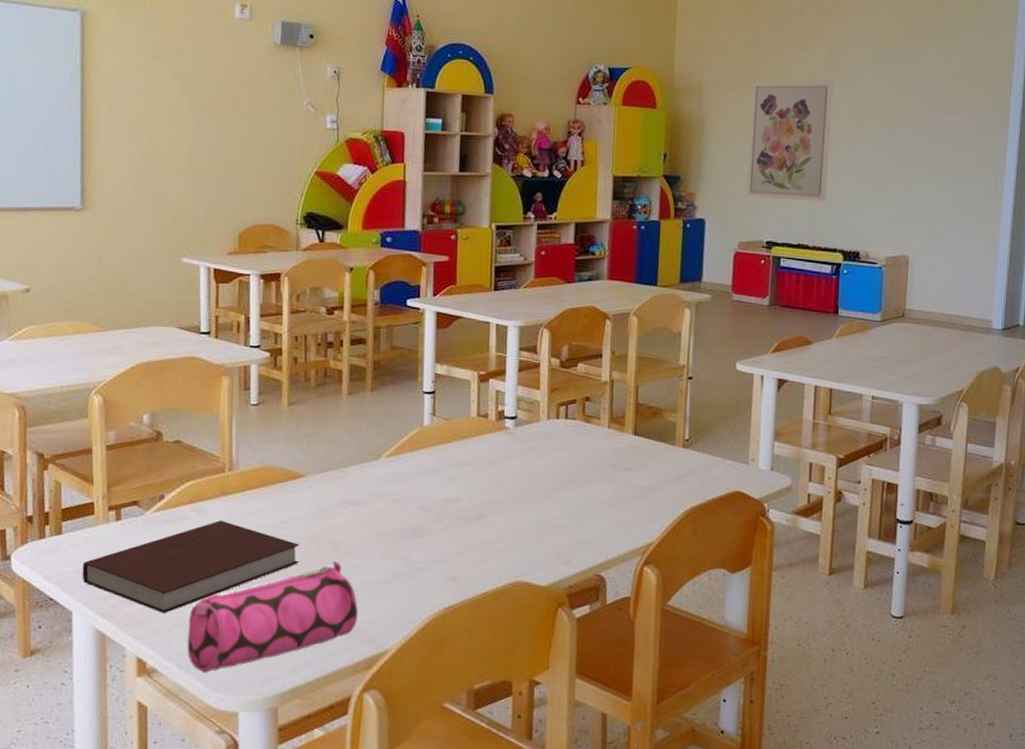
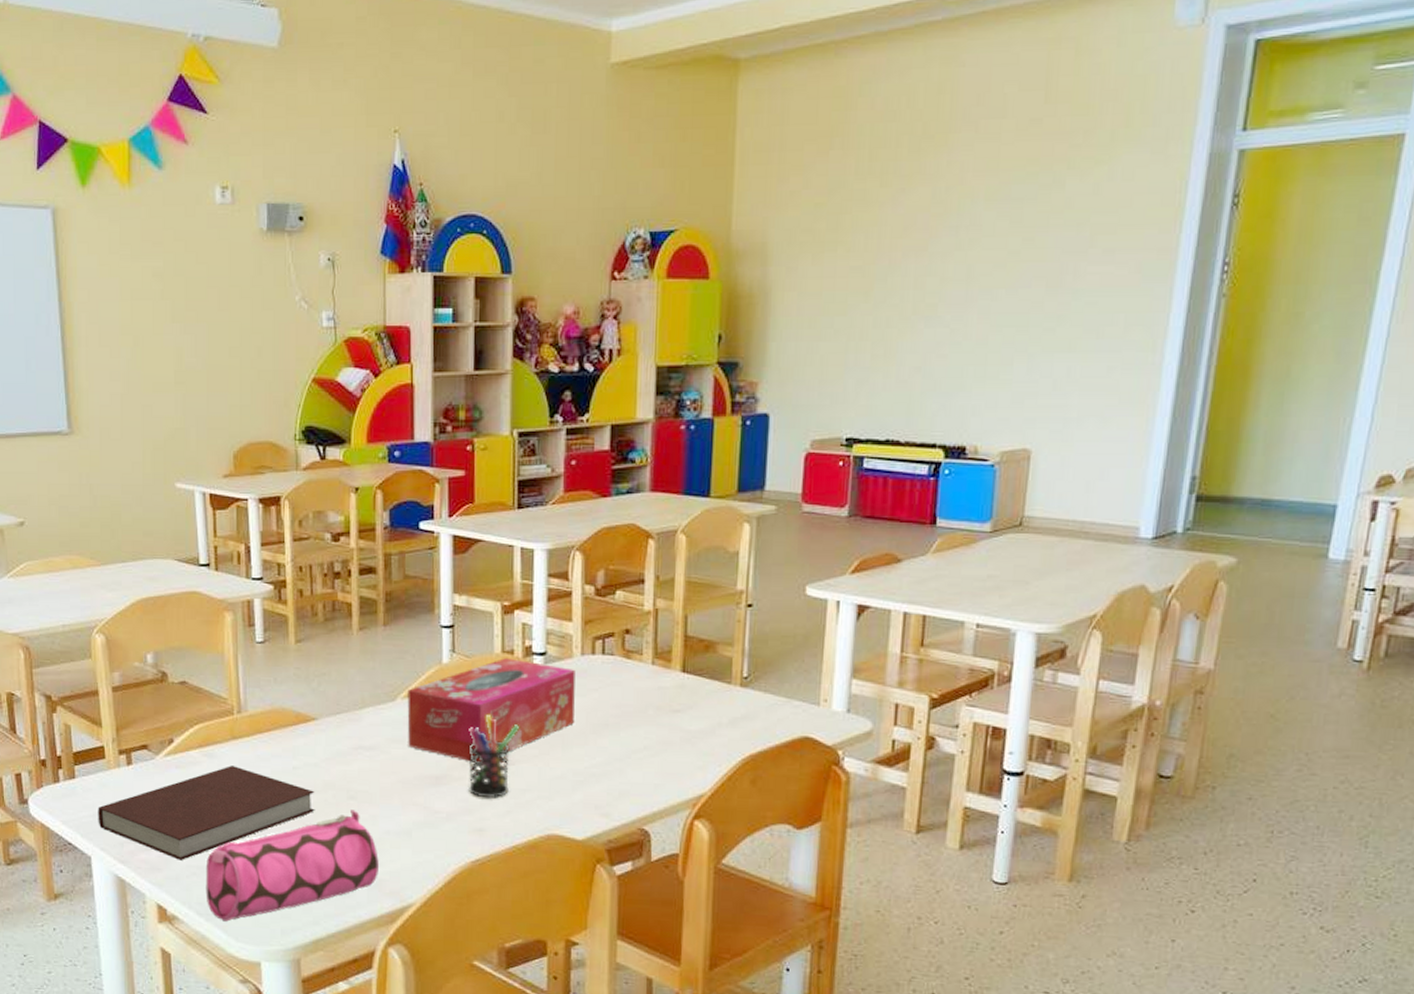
tissue box: none [389,421,542,516] -> present [407,658,576,763]
pen holder: none [443,471,492,548] -> present [467,713,520,797]
wall art: present [746,81,833,202] -> none [821,229,938,385]

